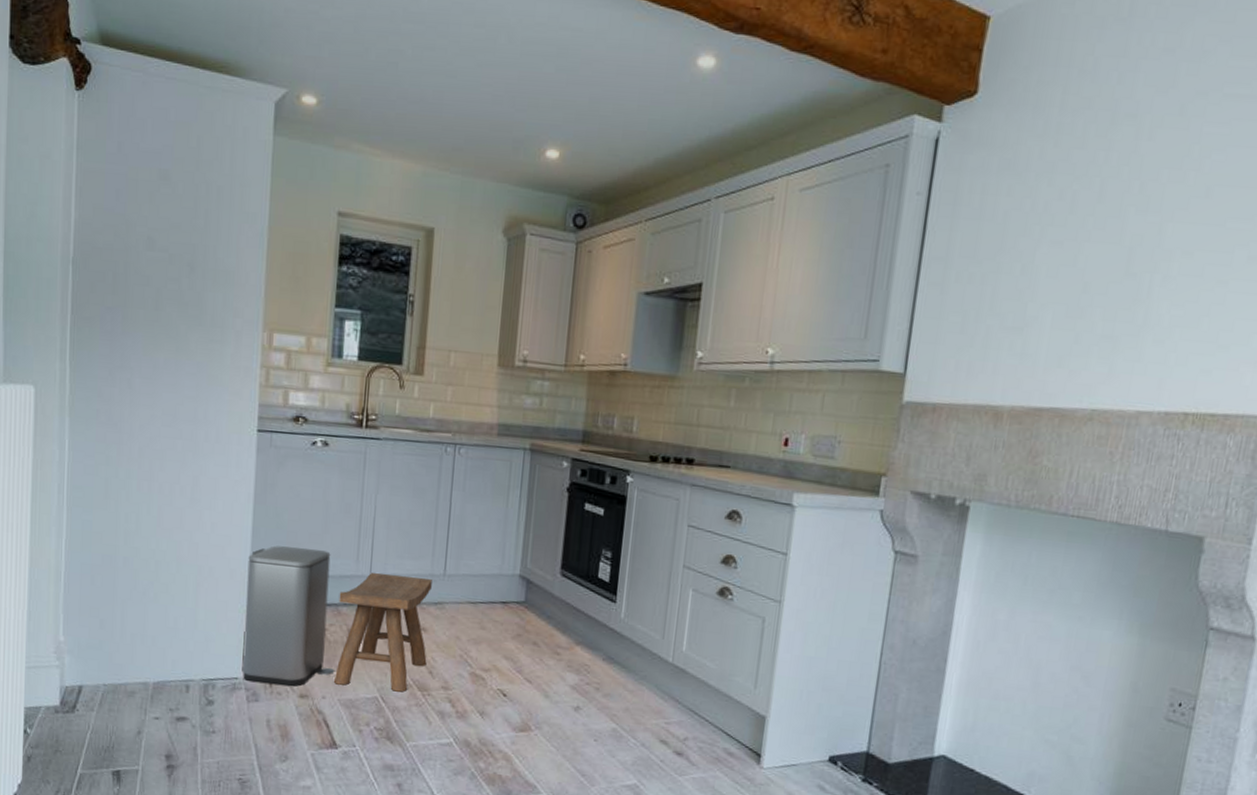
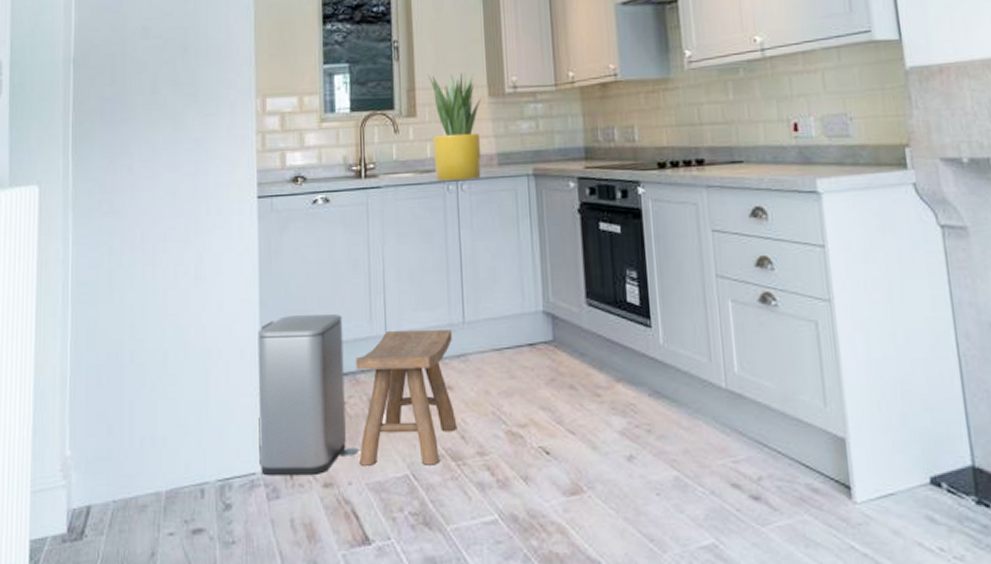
planter: none [435,334,491,446] -> present [427,73,482,181]

